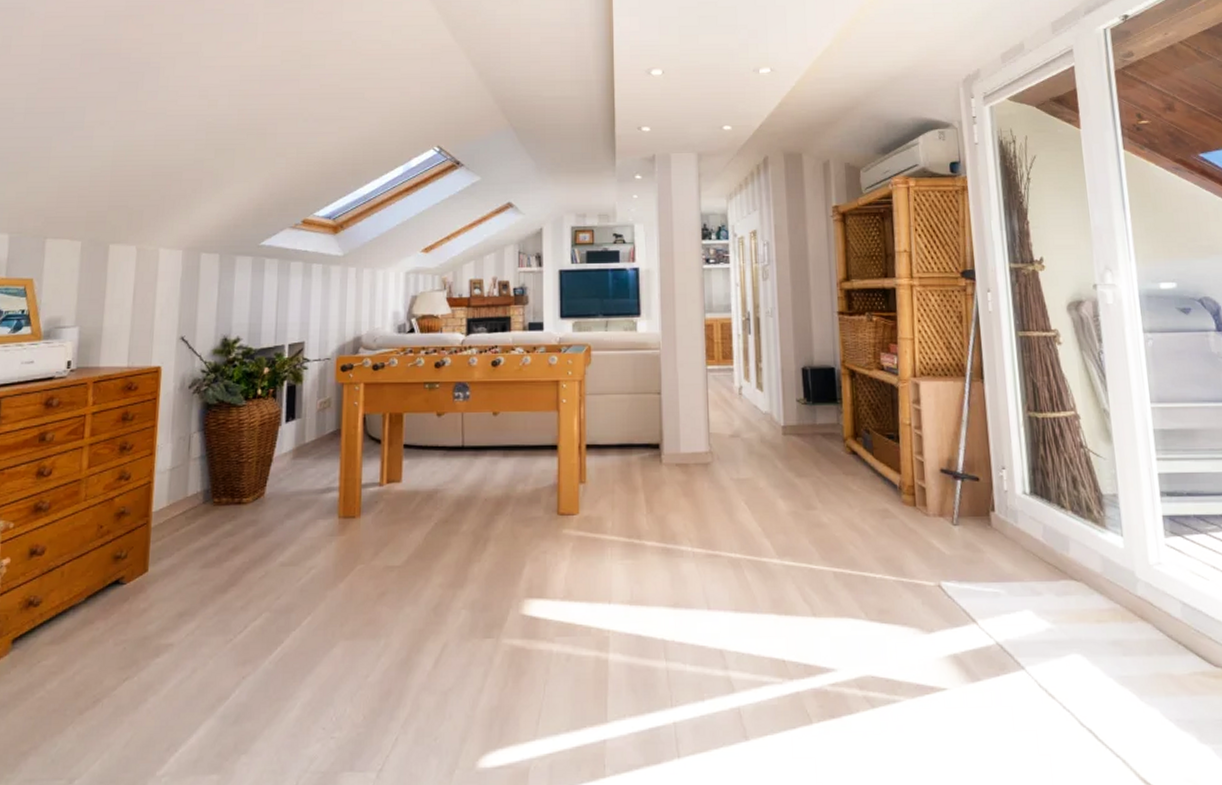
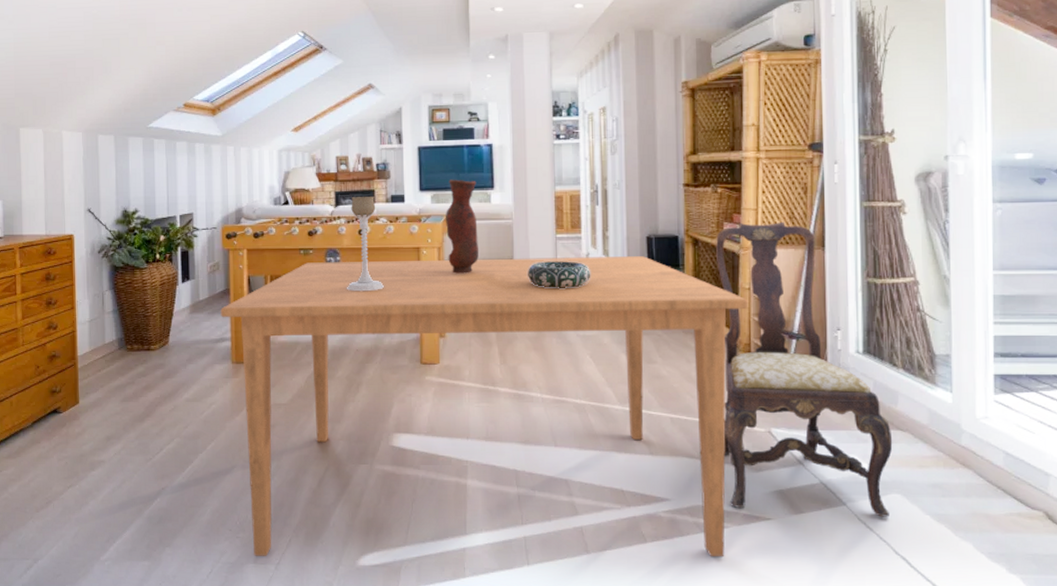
dining table: none [329,389,910,761] -> present [220,256,749,558]
candle holder: none [475,323,519,432] -> present [346,196,385,292]
vase: none [587,305,624,410] -> present [445,179,479,274]
decorative bowl: none [675,395,745,426] -> present [527,261,591,288]
dining chair: none [873,352,1071,682] -> present [716,221,893,517]

